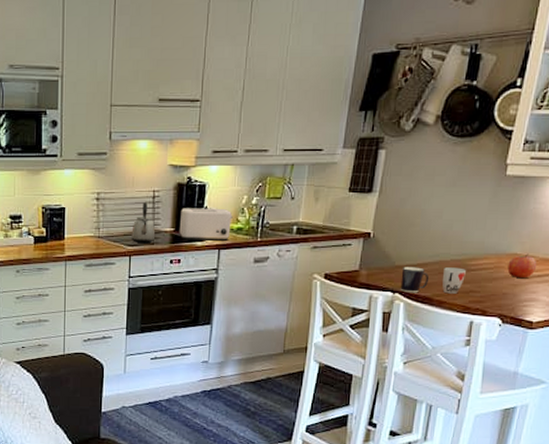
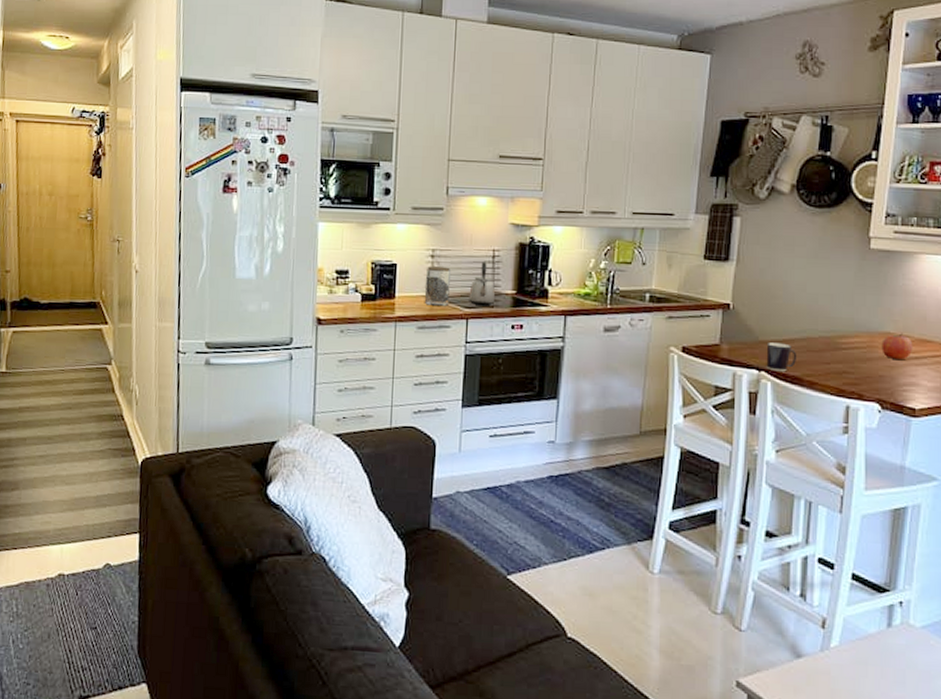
jar: none [91,209,114,245] -> present [424,266,450,306]
toaster: present [179,208,233,242] -> none [521,269,580,308]
cup: present [441,267,467,294] -> none [811,345,838,374]

